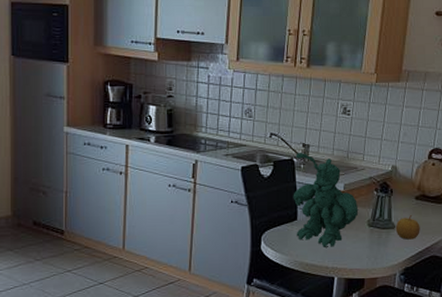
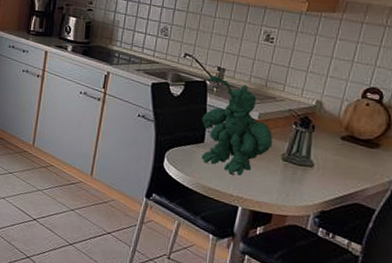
fruit: present [395,215,420,240] -> none [313,155,344,182]

